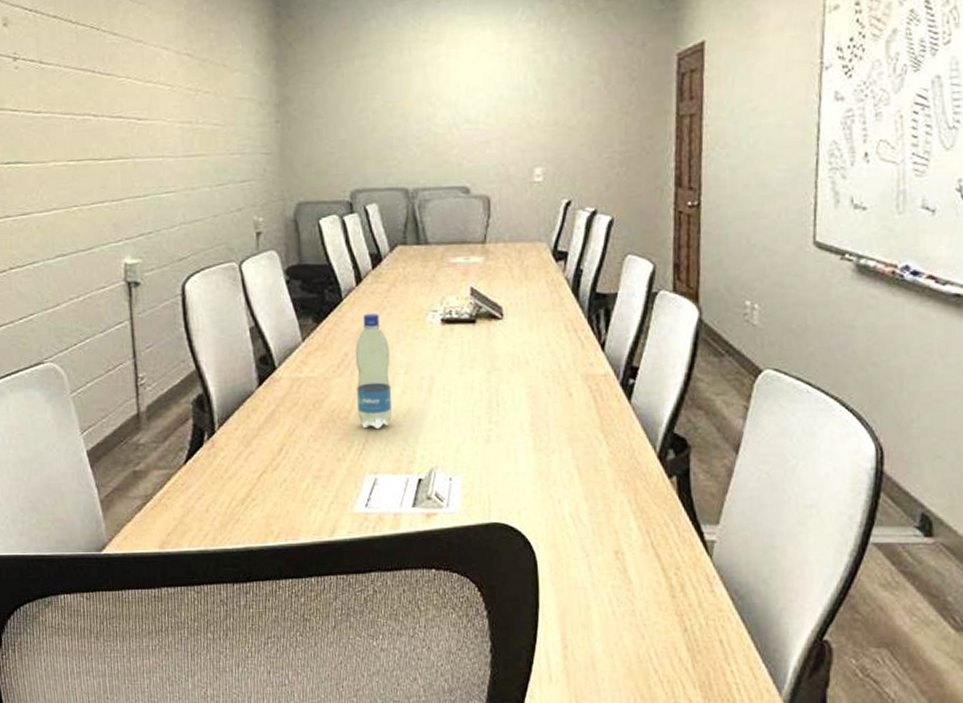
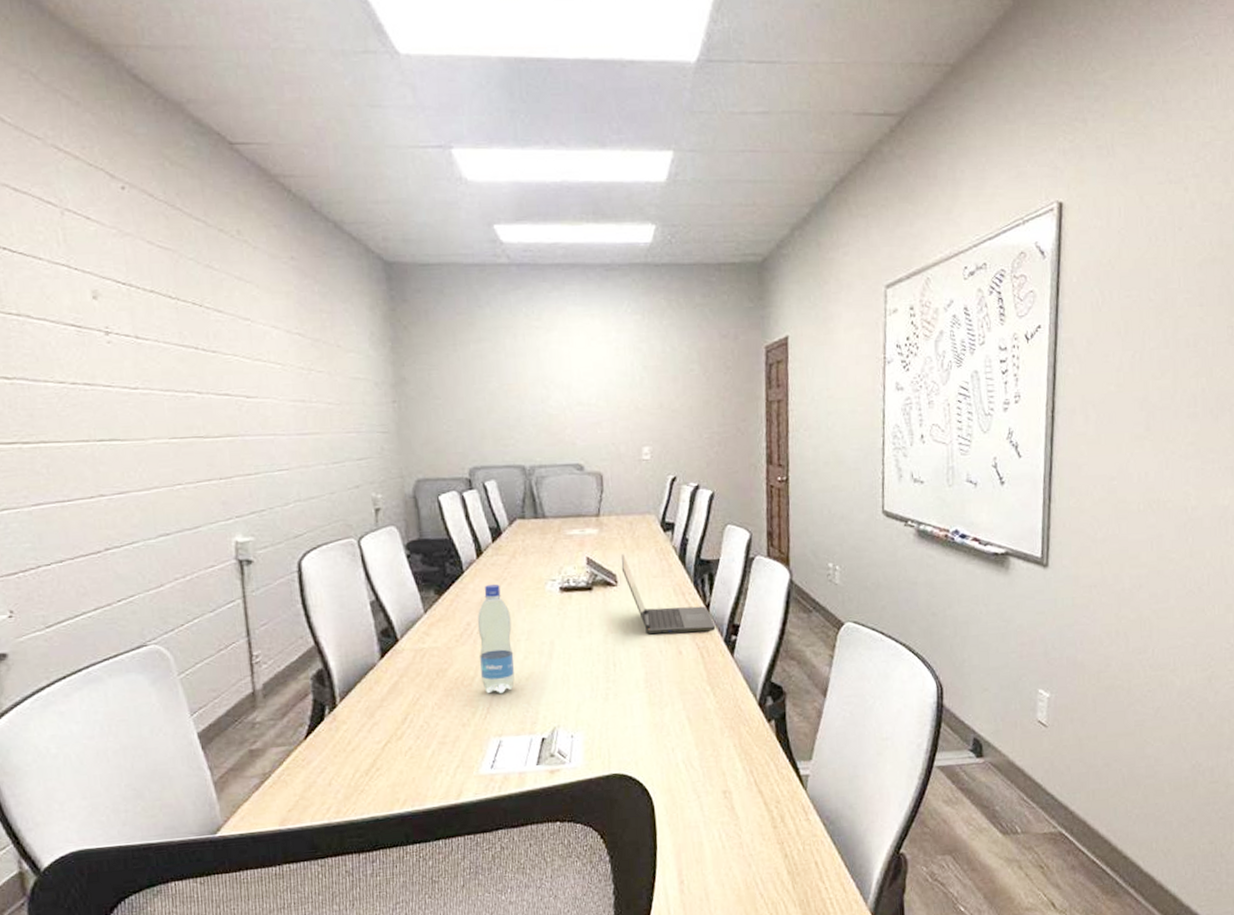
laptop: none [507,285,612,374] -> present [621,554,716,635]

